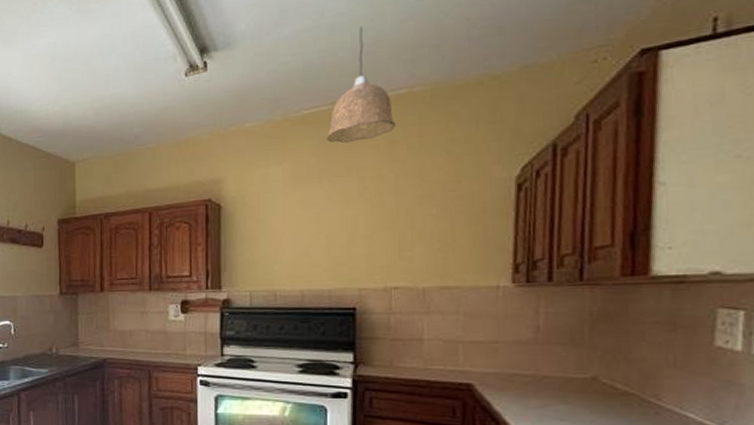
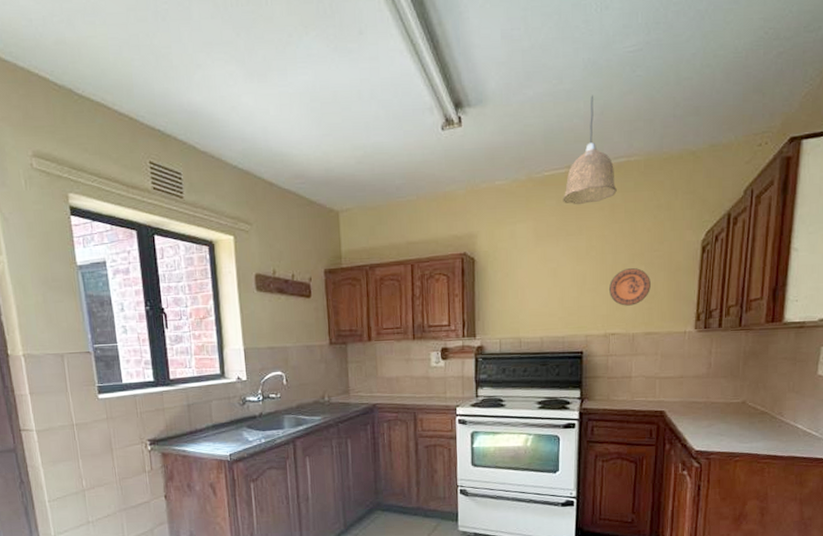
decorative plate: none [389,211,446,255] -> present [609,268,651,306]

